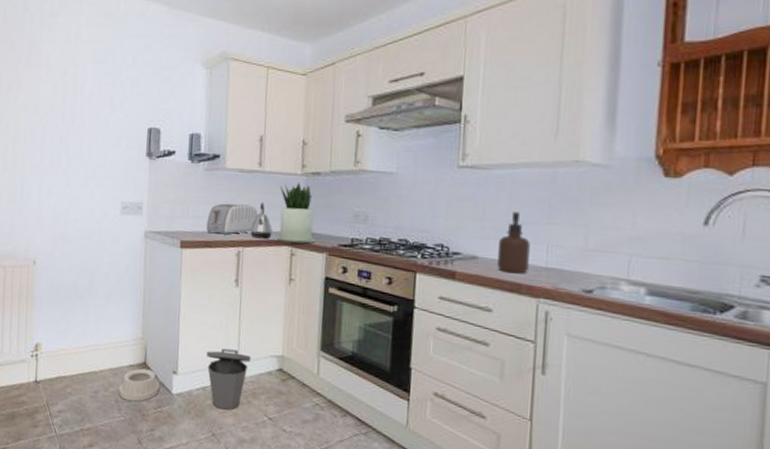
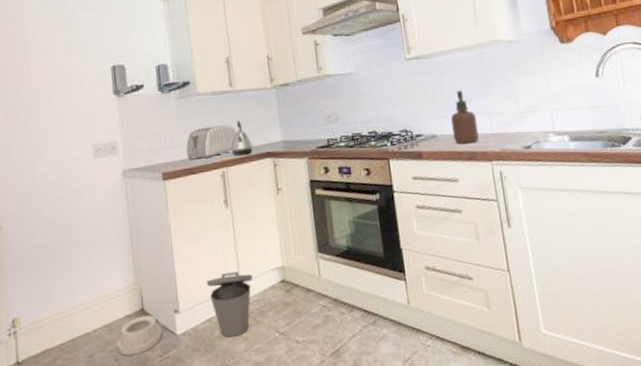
planter: present [276,182,315,244] -> none [253,95,295,155]

